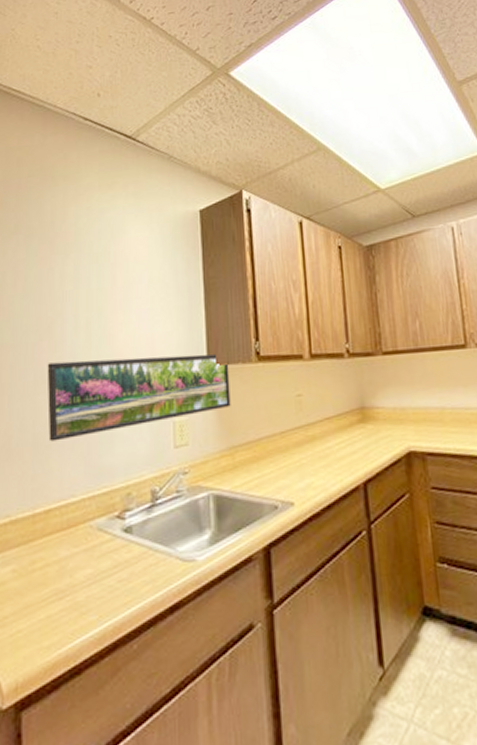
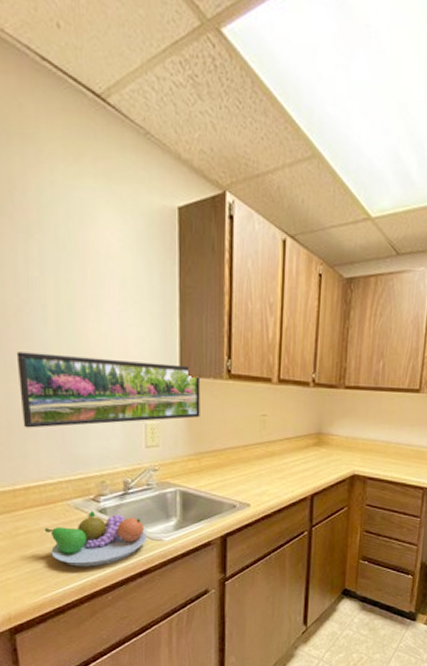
fruit bowl: none [63,531,178,607] -> present [44,511,147,567]

